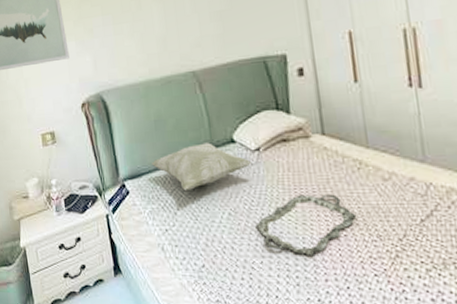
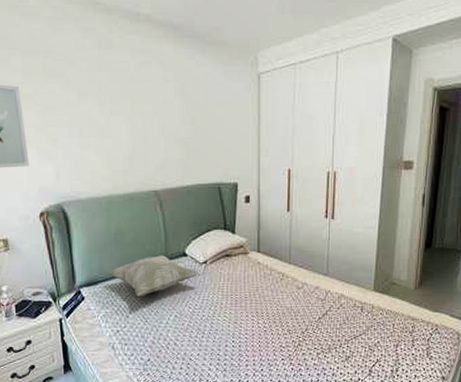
serving tray: present [255,194,357,256] -> none [196,299,275,348]

